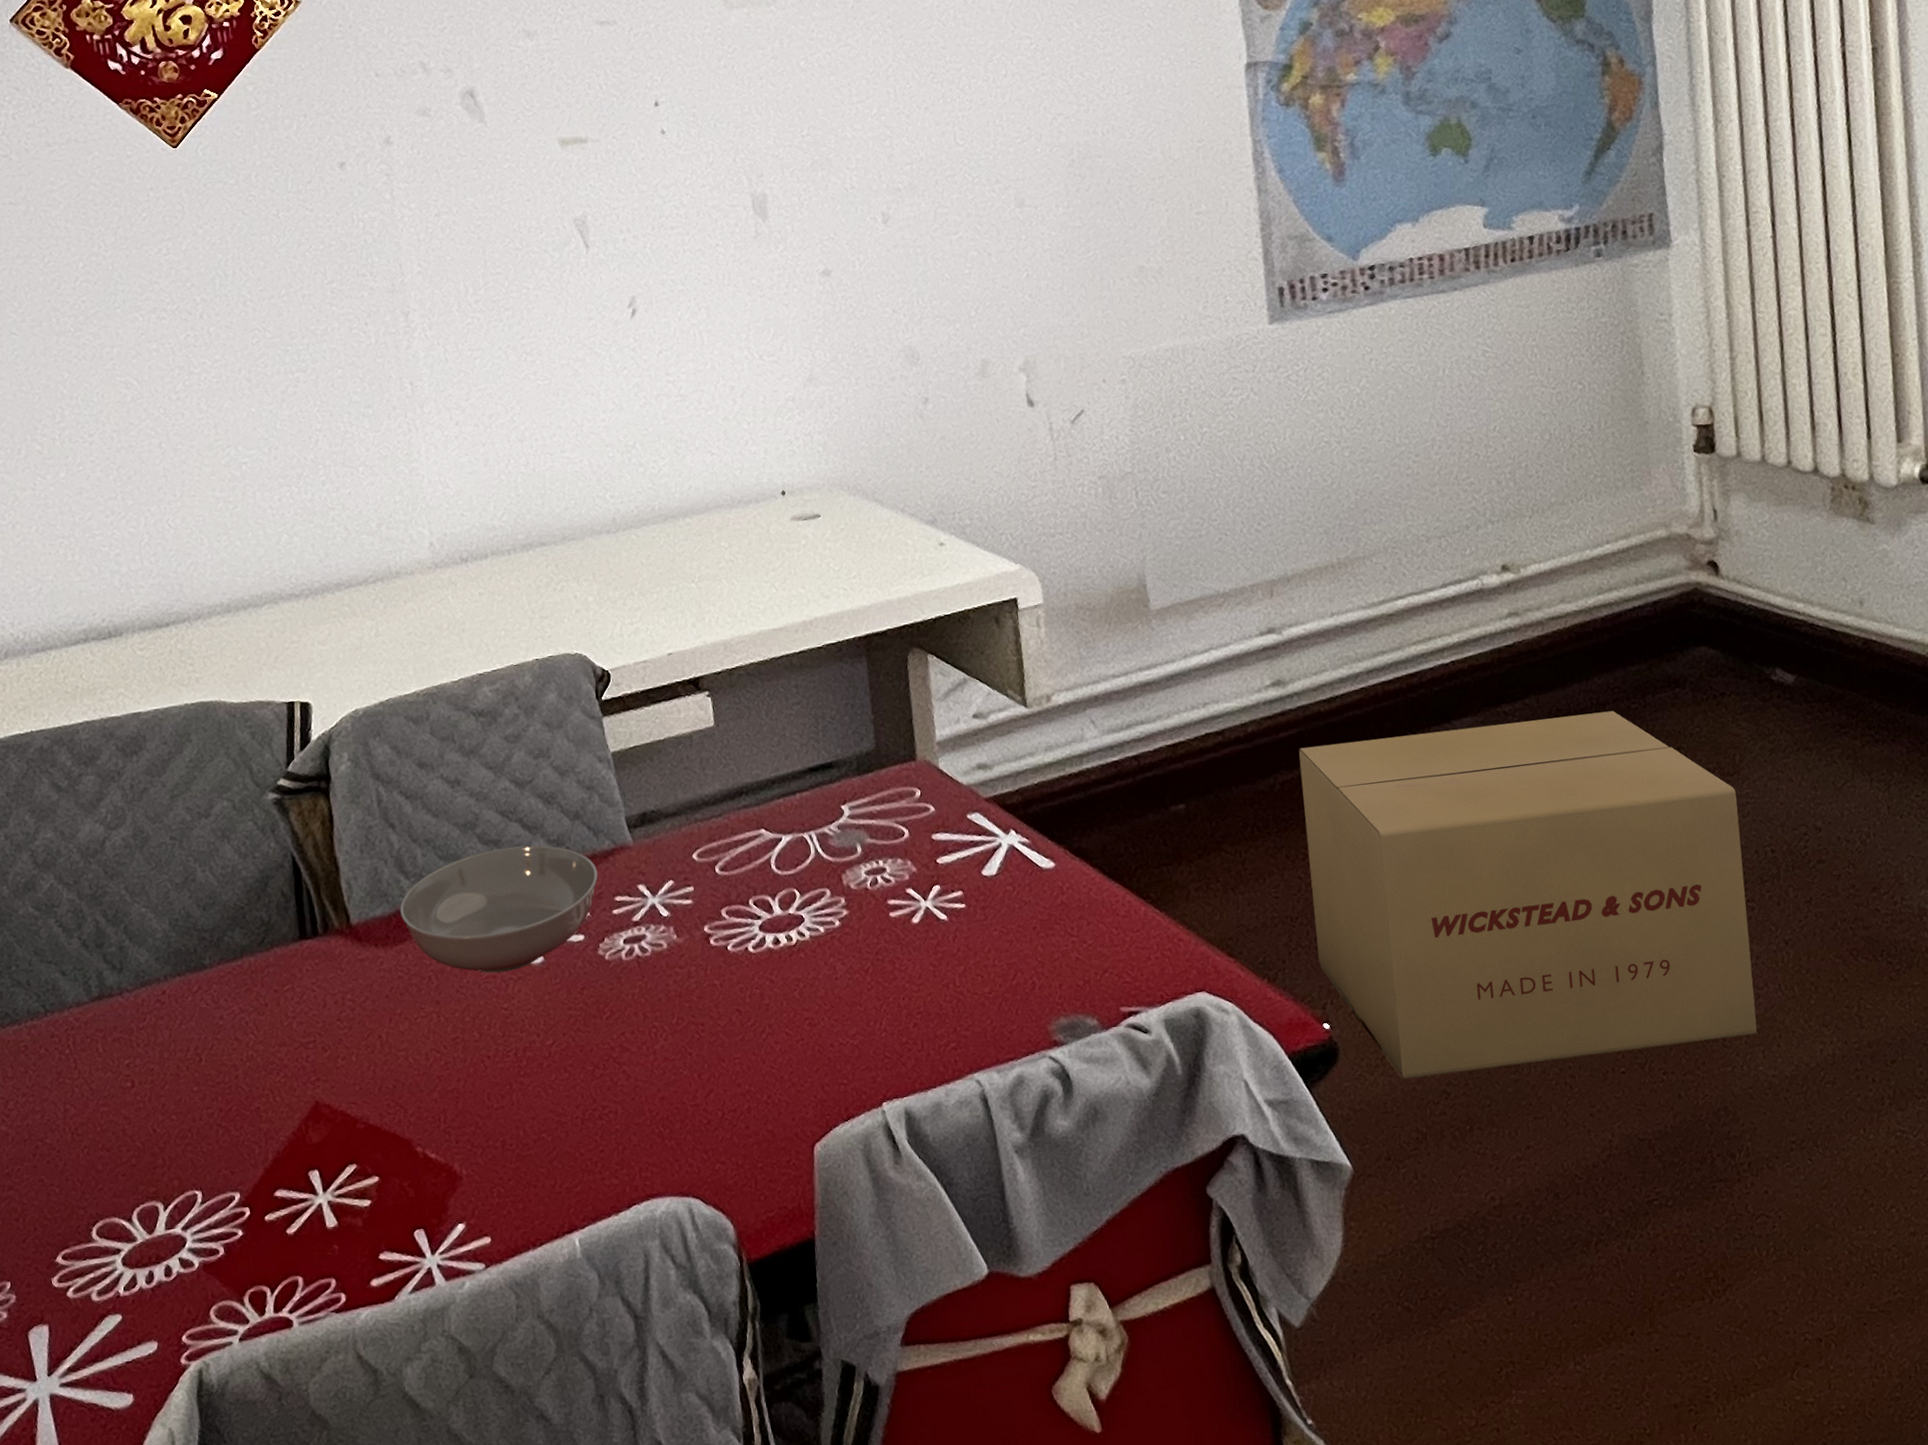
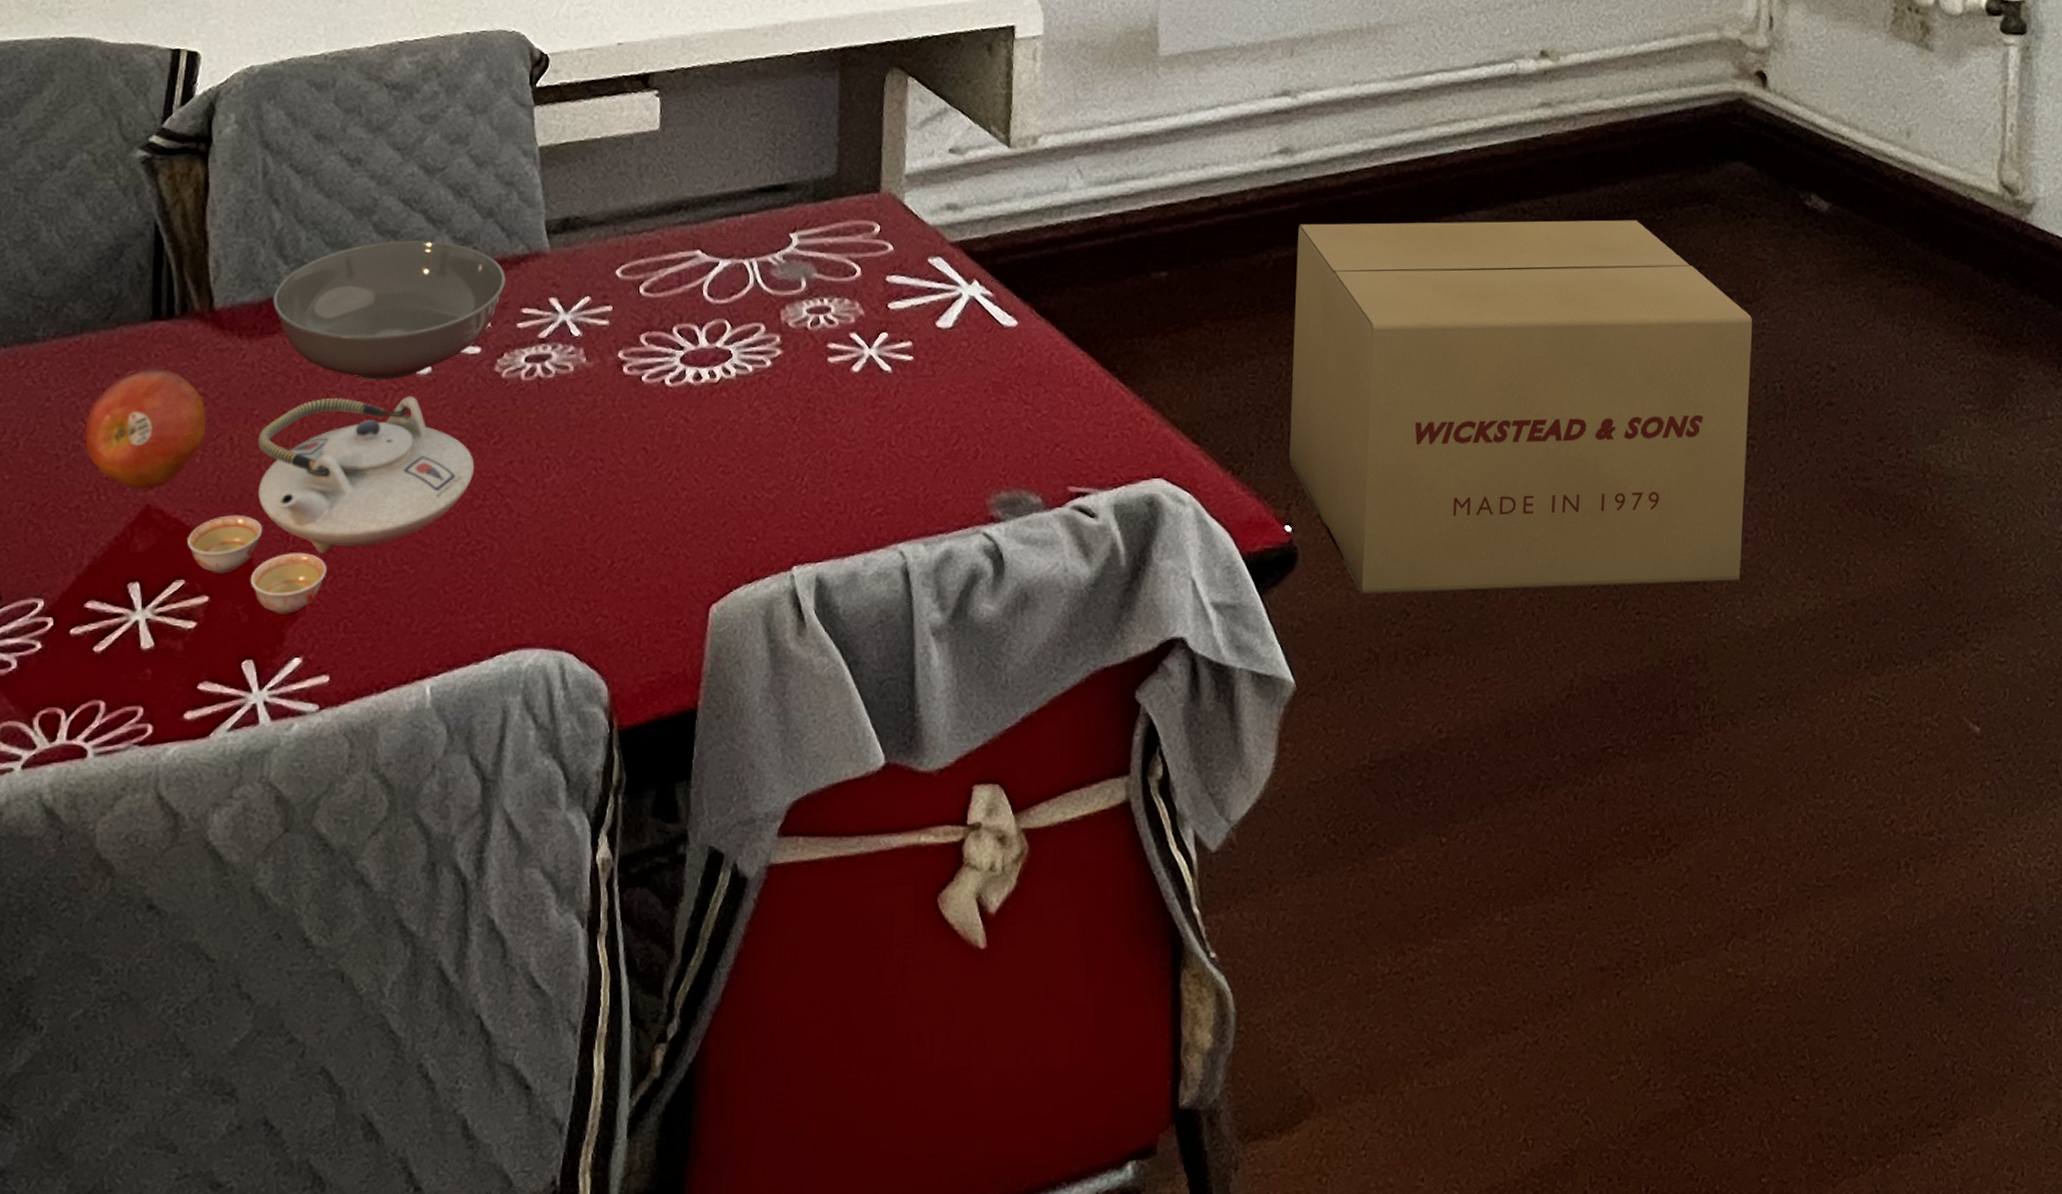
fruit: none [255,981,357,1089] -> present [85,368,205,490]
teapot: none [354,984,593,1187] -> present [188,396,475,614]

